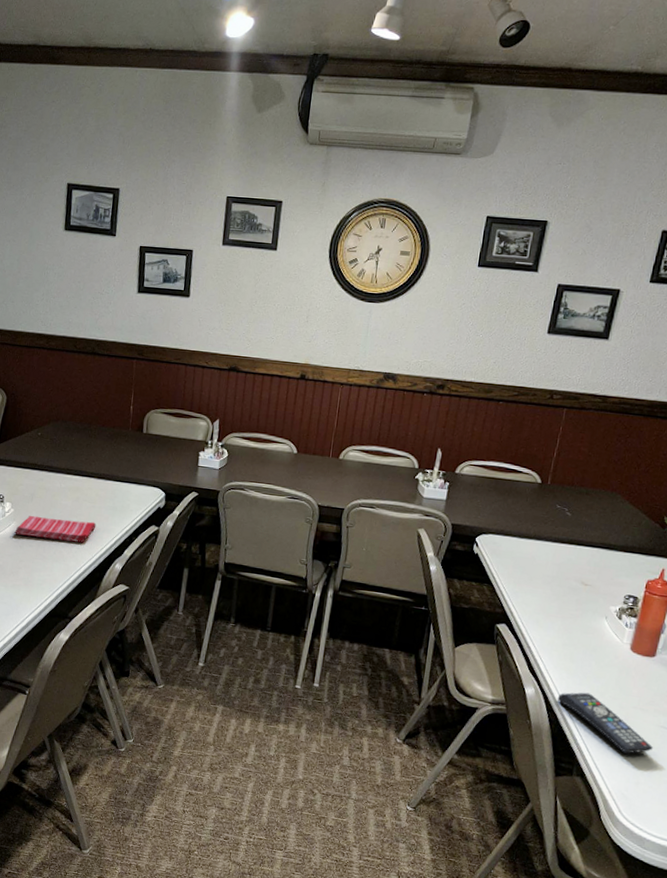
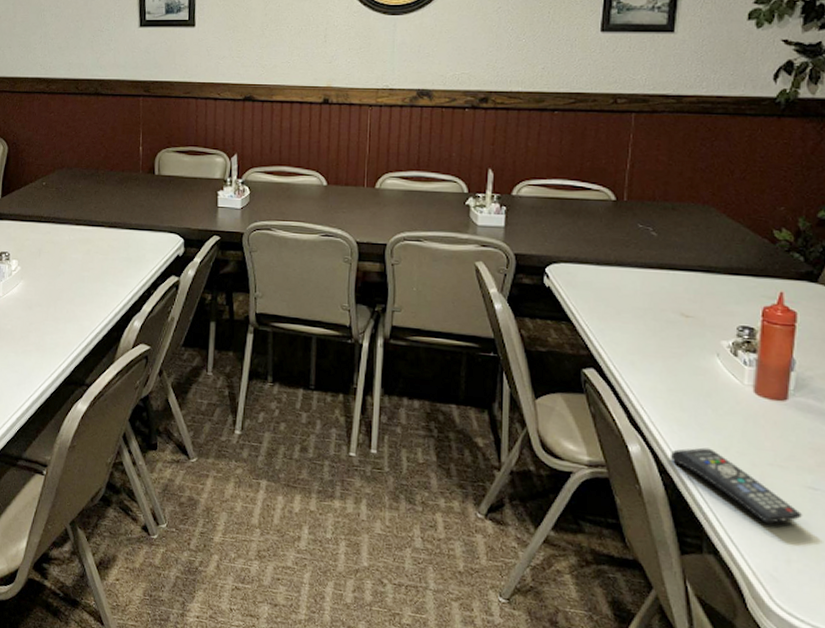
dish towel: present [14,515,96,543] -> none [22,272,110,300]

